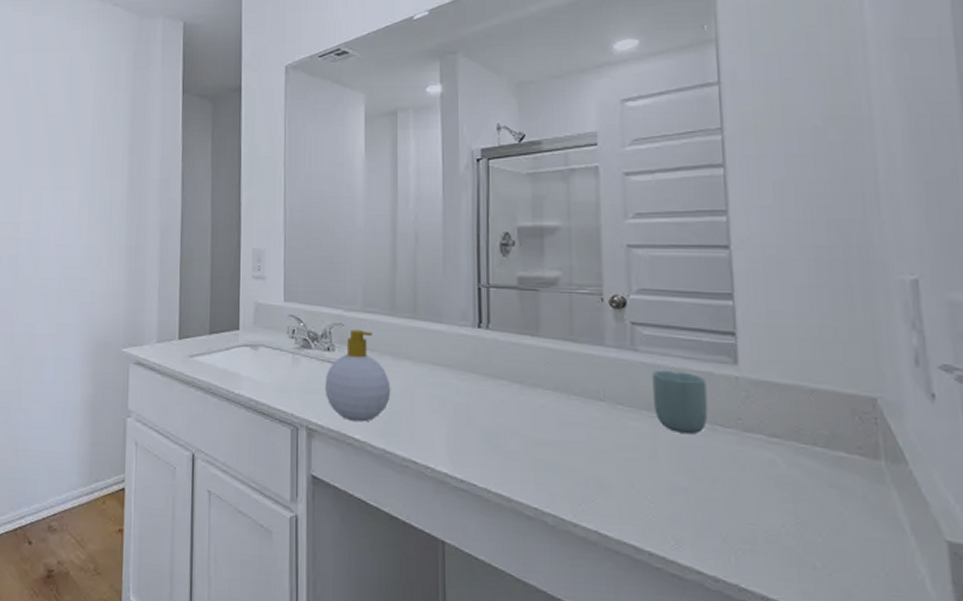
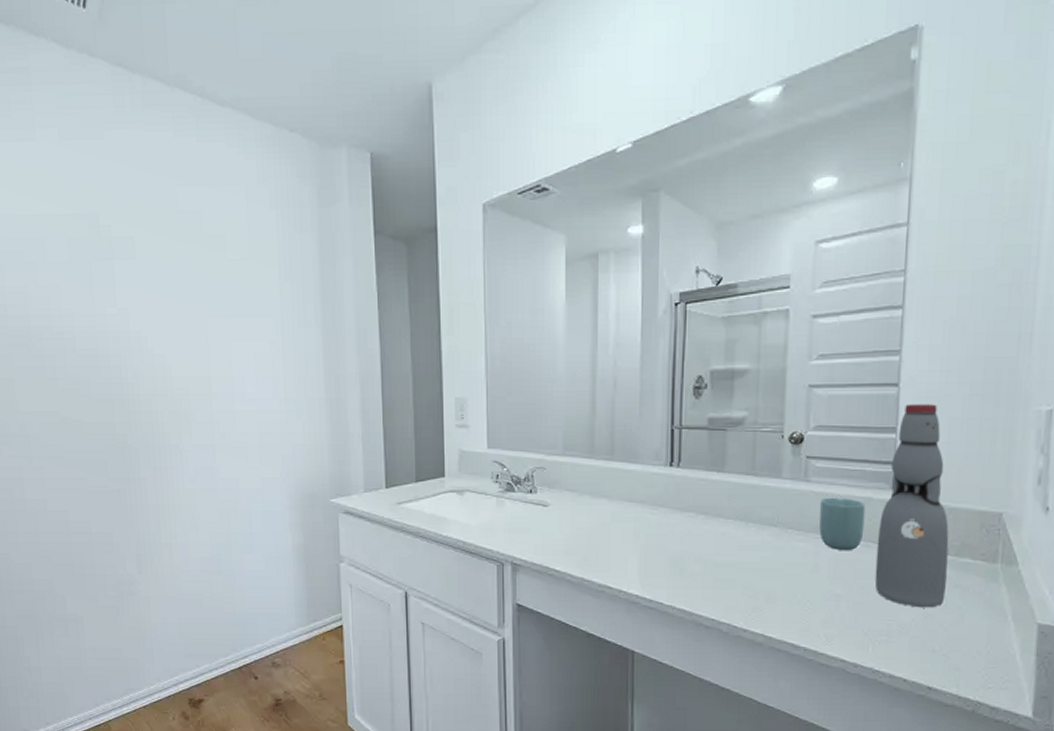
soap bottle: present [324,330,391,422] -> none [528,473,589,556]
bottle: none [725,268,820,512] -> present [874,404,949,608]

